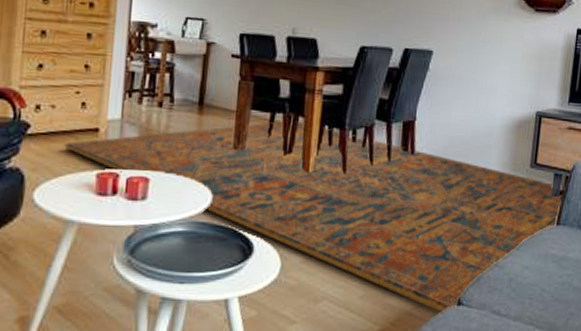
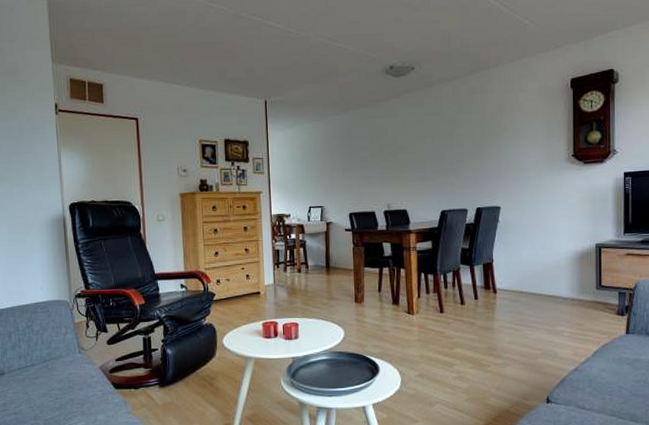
rug: present [64,121,562,314] -> none [238,272,628,410]

